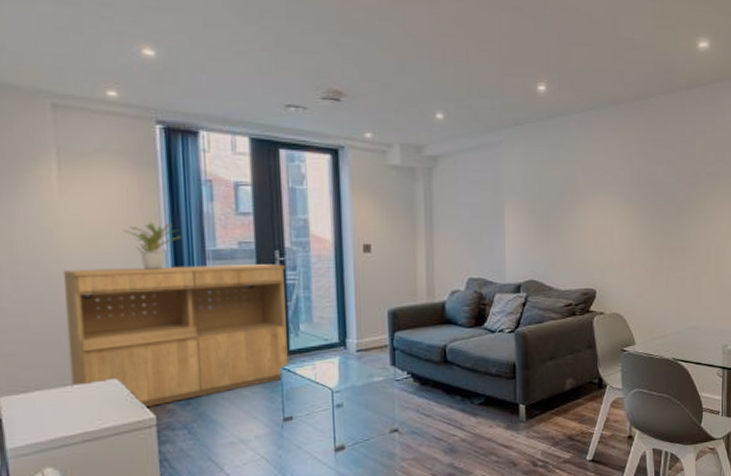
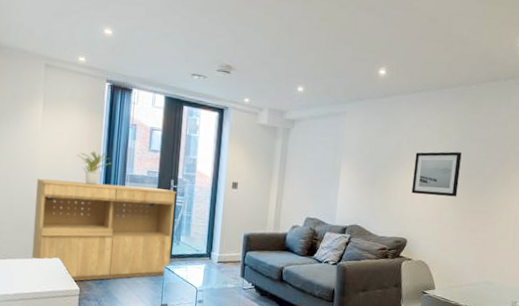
wall art: none [594,179,648,234] -> present [411,151,462,197]

